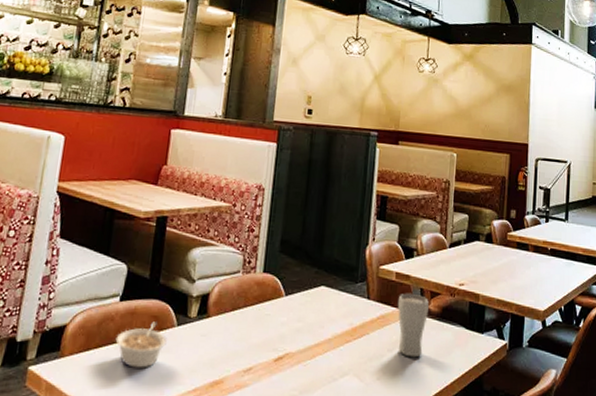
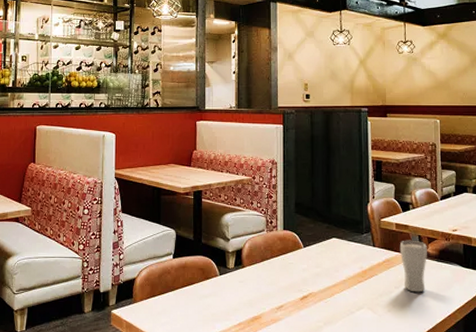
legume: present [115,322,167,368] -> none [173,273,213,309]

